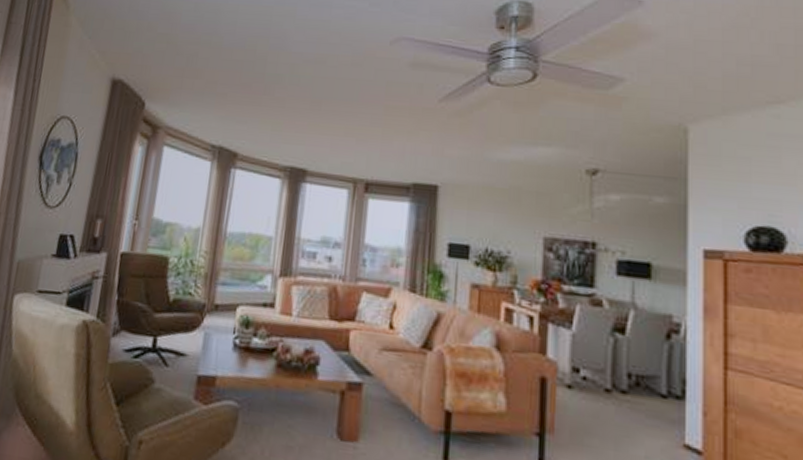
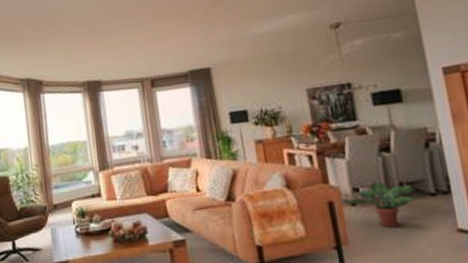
potted plant: none [556,365,644,426] -> present [341,181,415,228]

